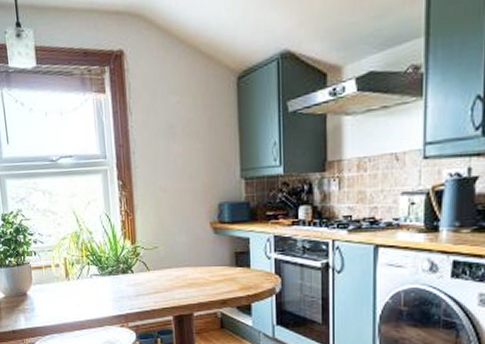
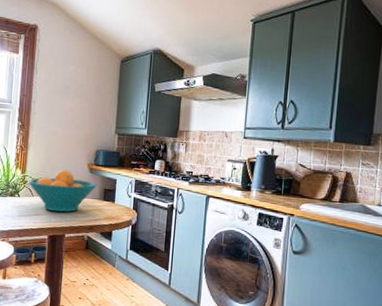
fruit bowl: none [140,233,226,287] -> present [28,169,98,213]

